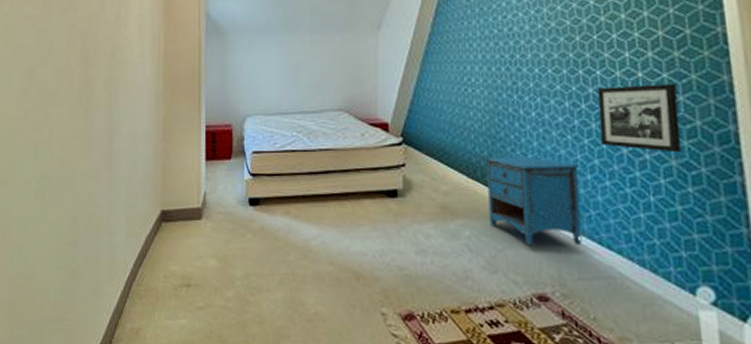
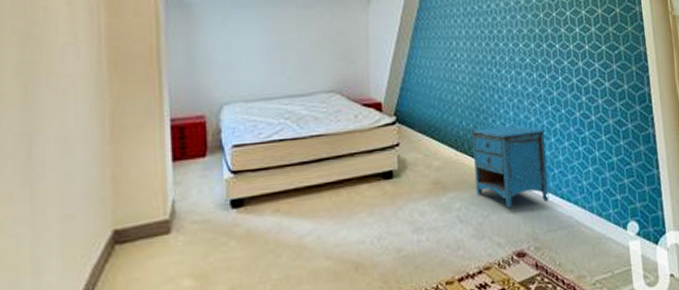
picture frame: present [597,84,682,153] -> none [557,55,616,113]

